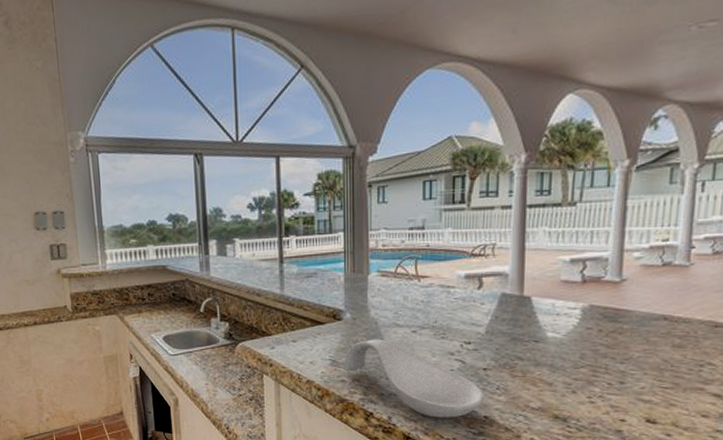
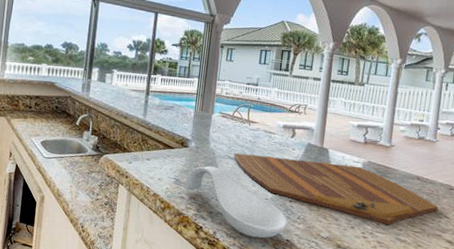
cutting board: none [402,313,698,384] -> present [233,152,439,226]

